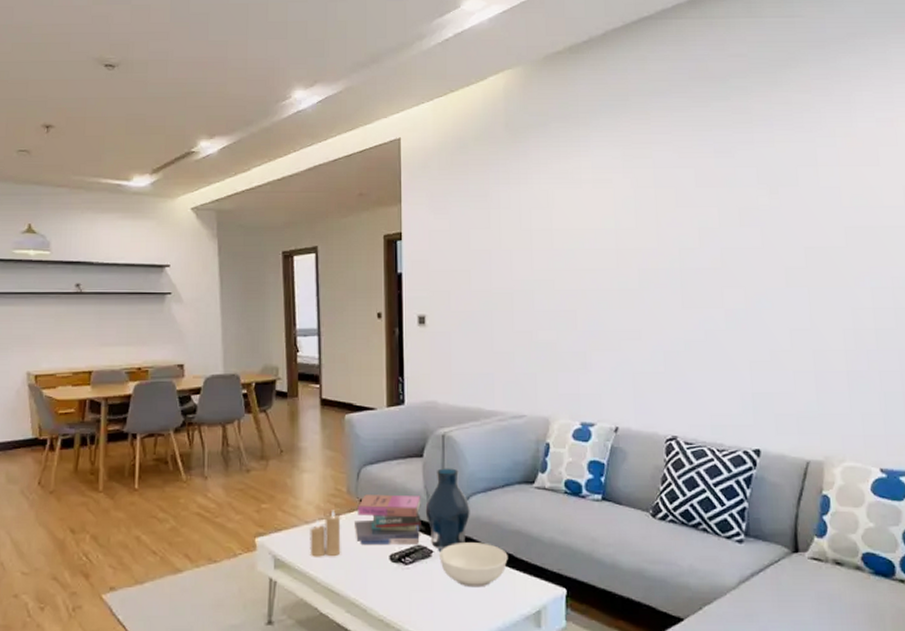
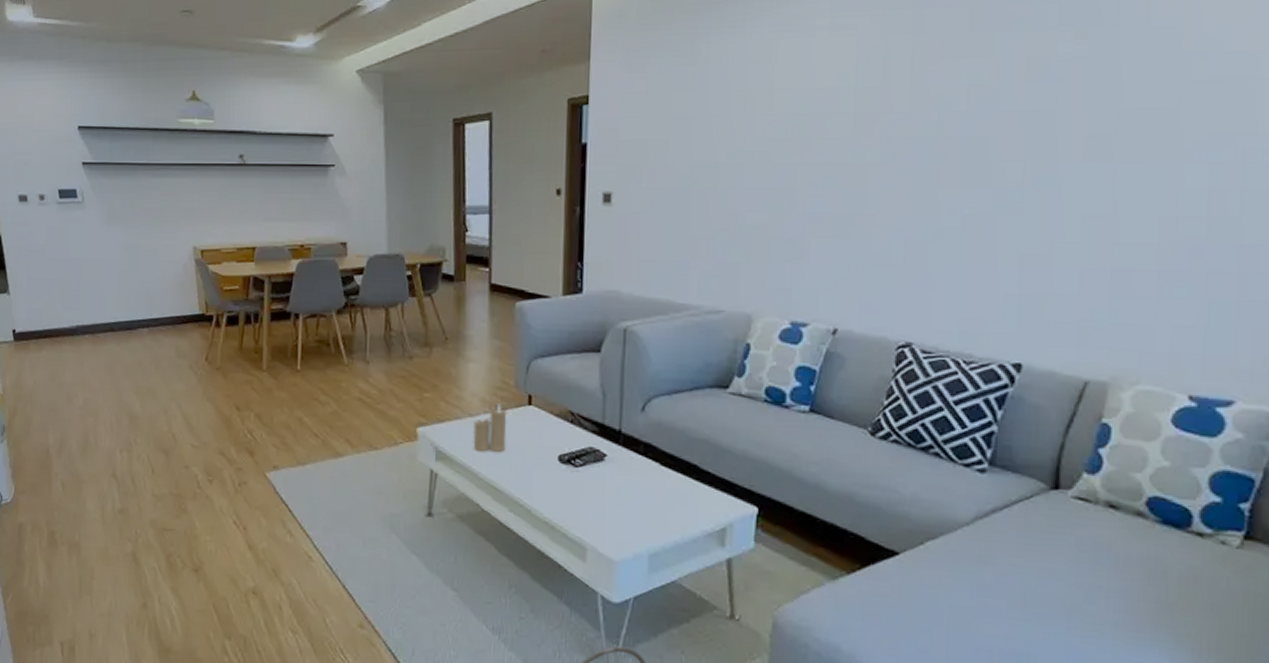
books: present [355,494,421,544] -> none [521,389,596,446]
vase: present [425,468,470,552] -> none [600,365,651,457]
bowl: present [439,542,508,588] -> none [613,448,692,498]

